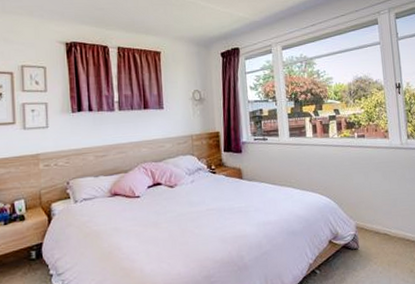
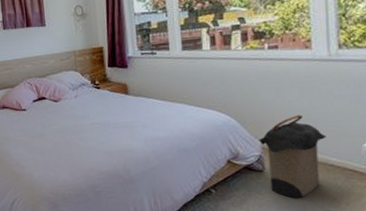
laundry hamper: none [353,196,403,273] -> present [259,115,326,199]

